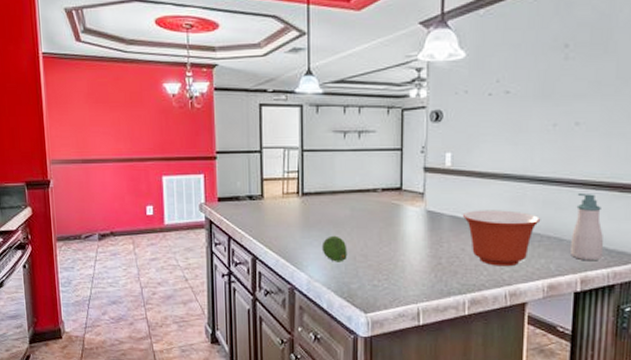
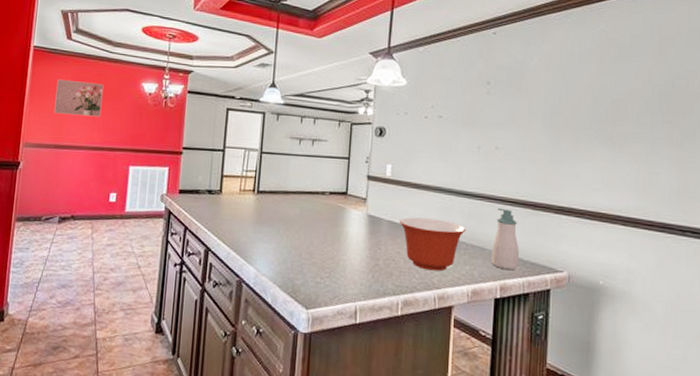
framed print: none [73,87,125,126] -> present [54,79,104,117]
fruit: present [321,235,347,262] -> none [271,232,295,259]

